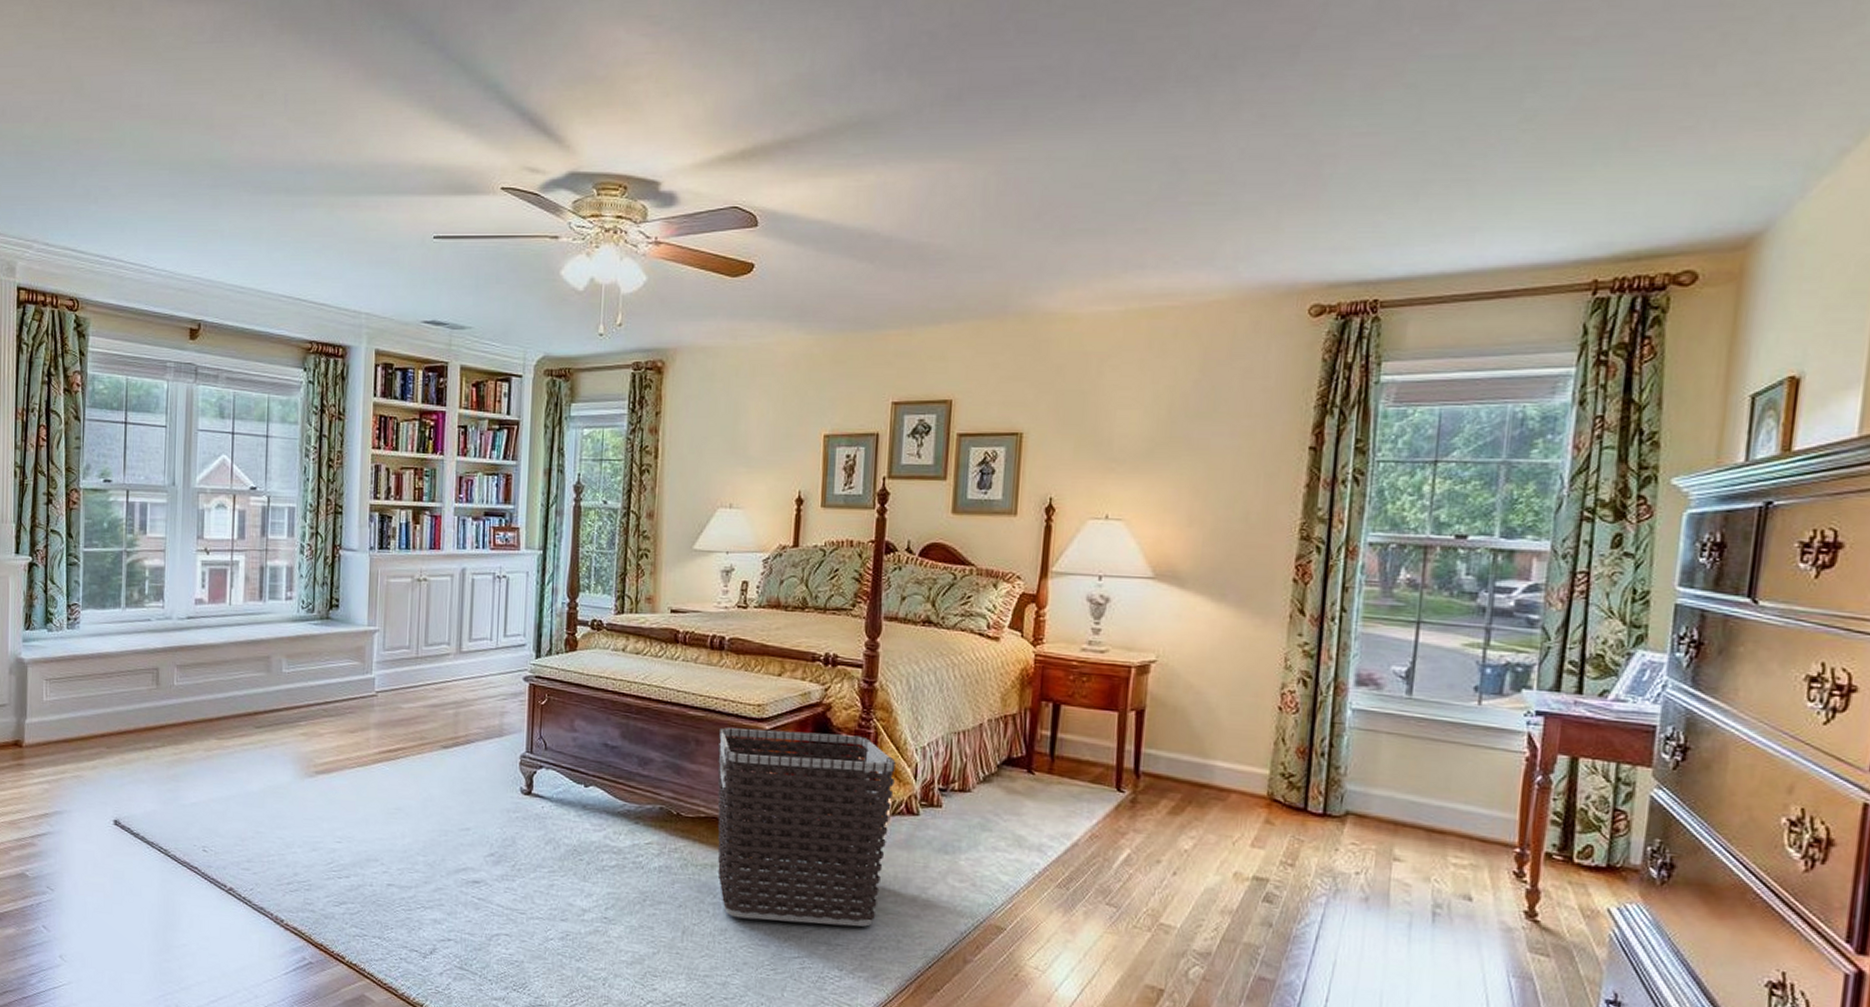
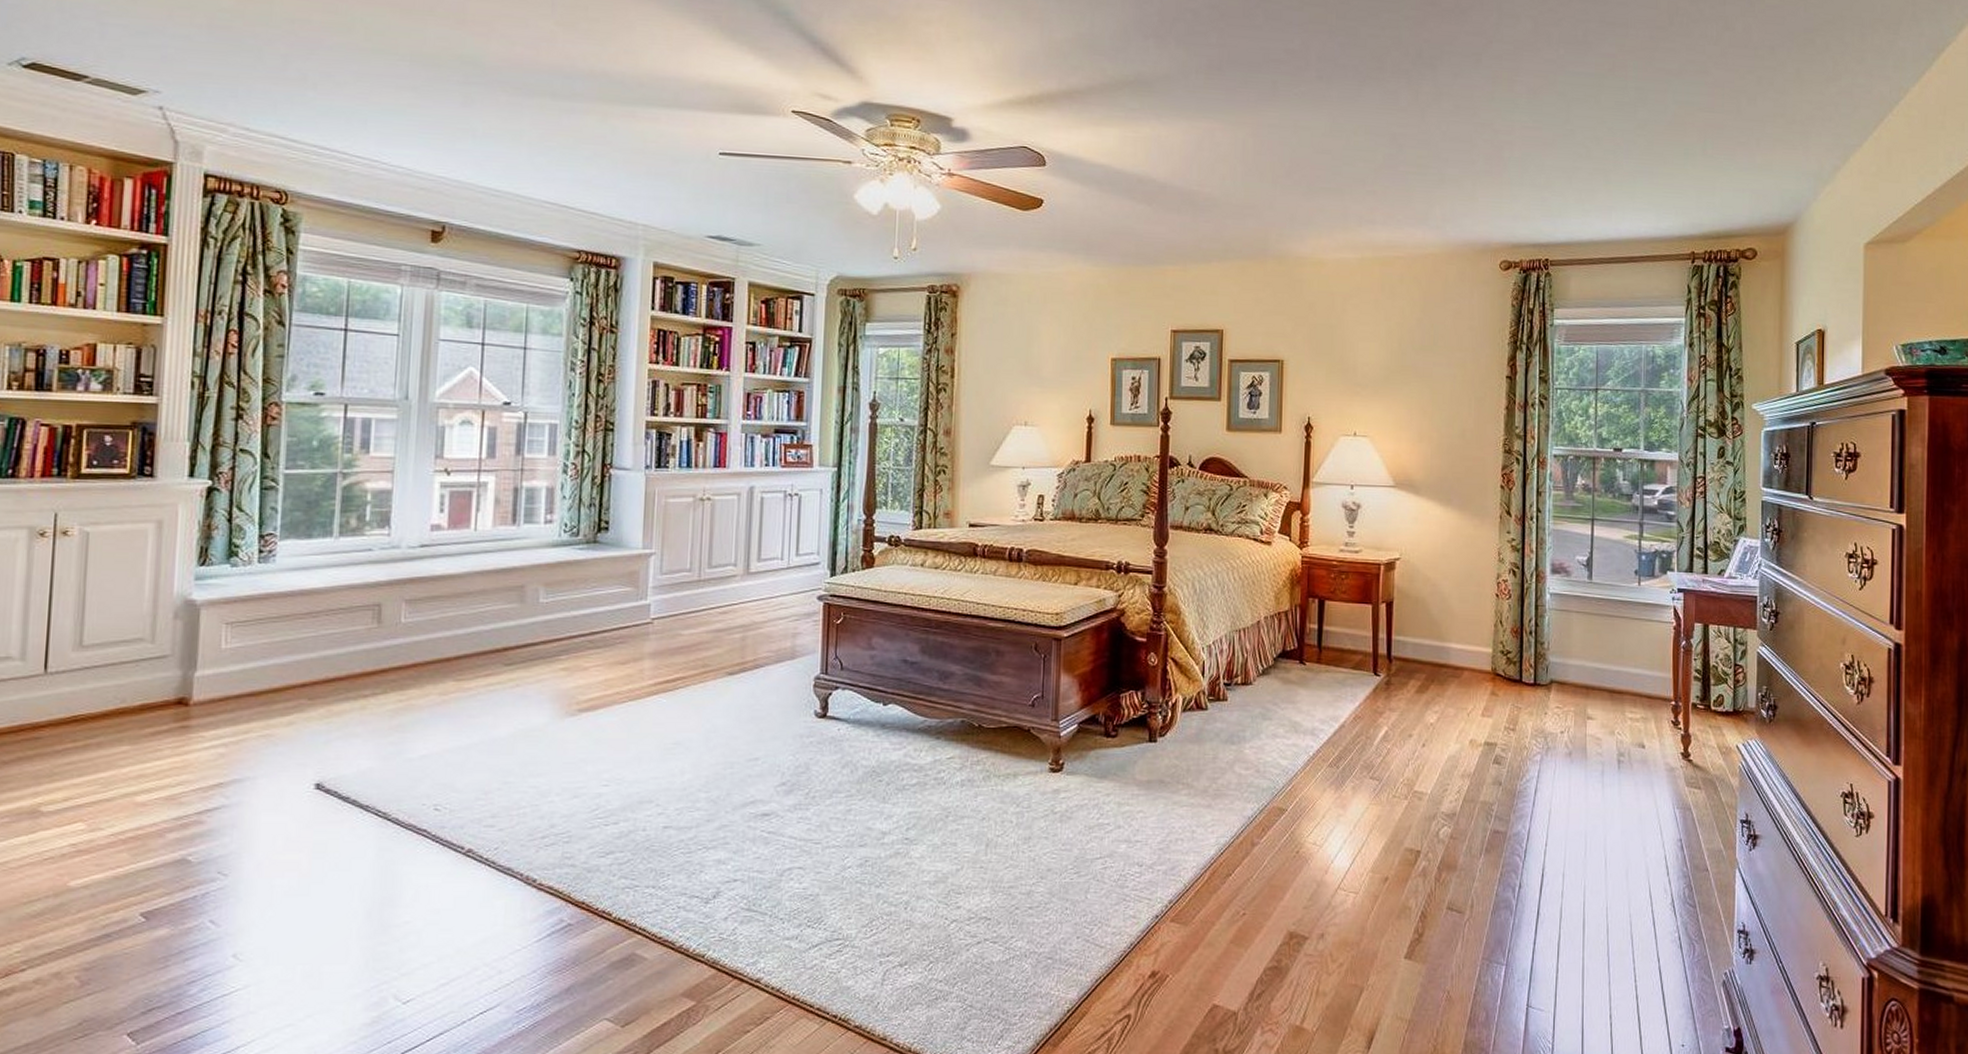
clothes hamper: present [717,727,896,927] -> none [1018,636,1185,825]

